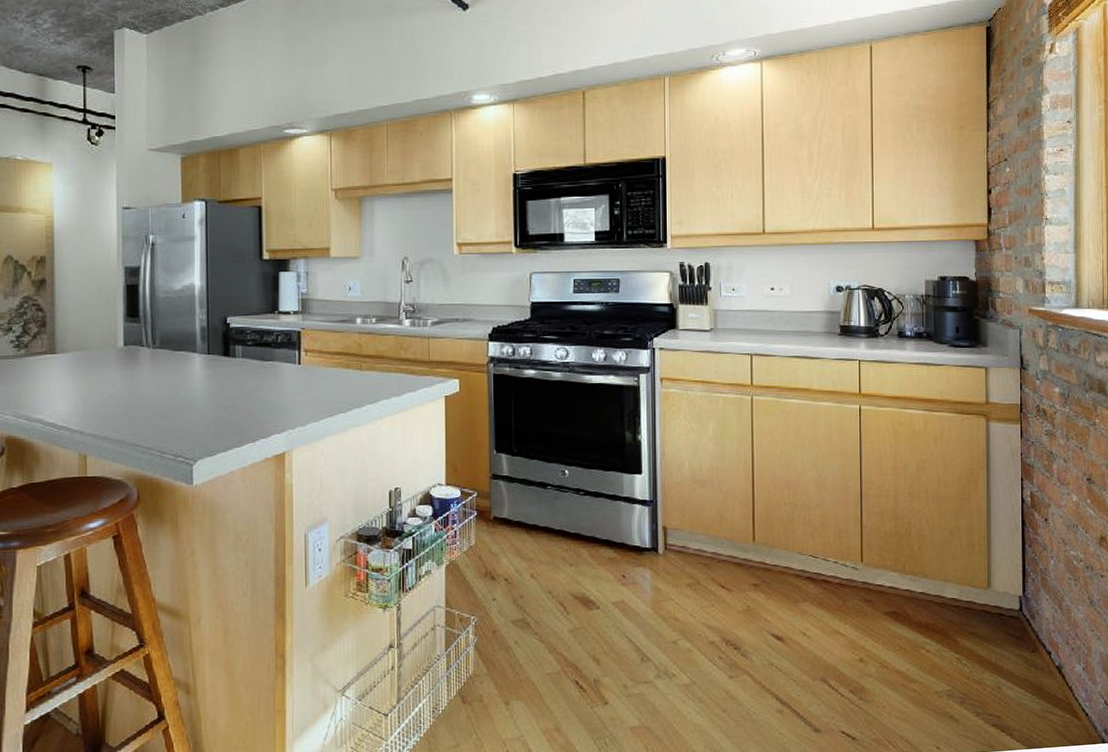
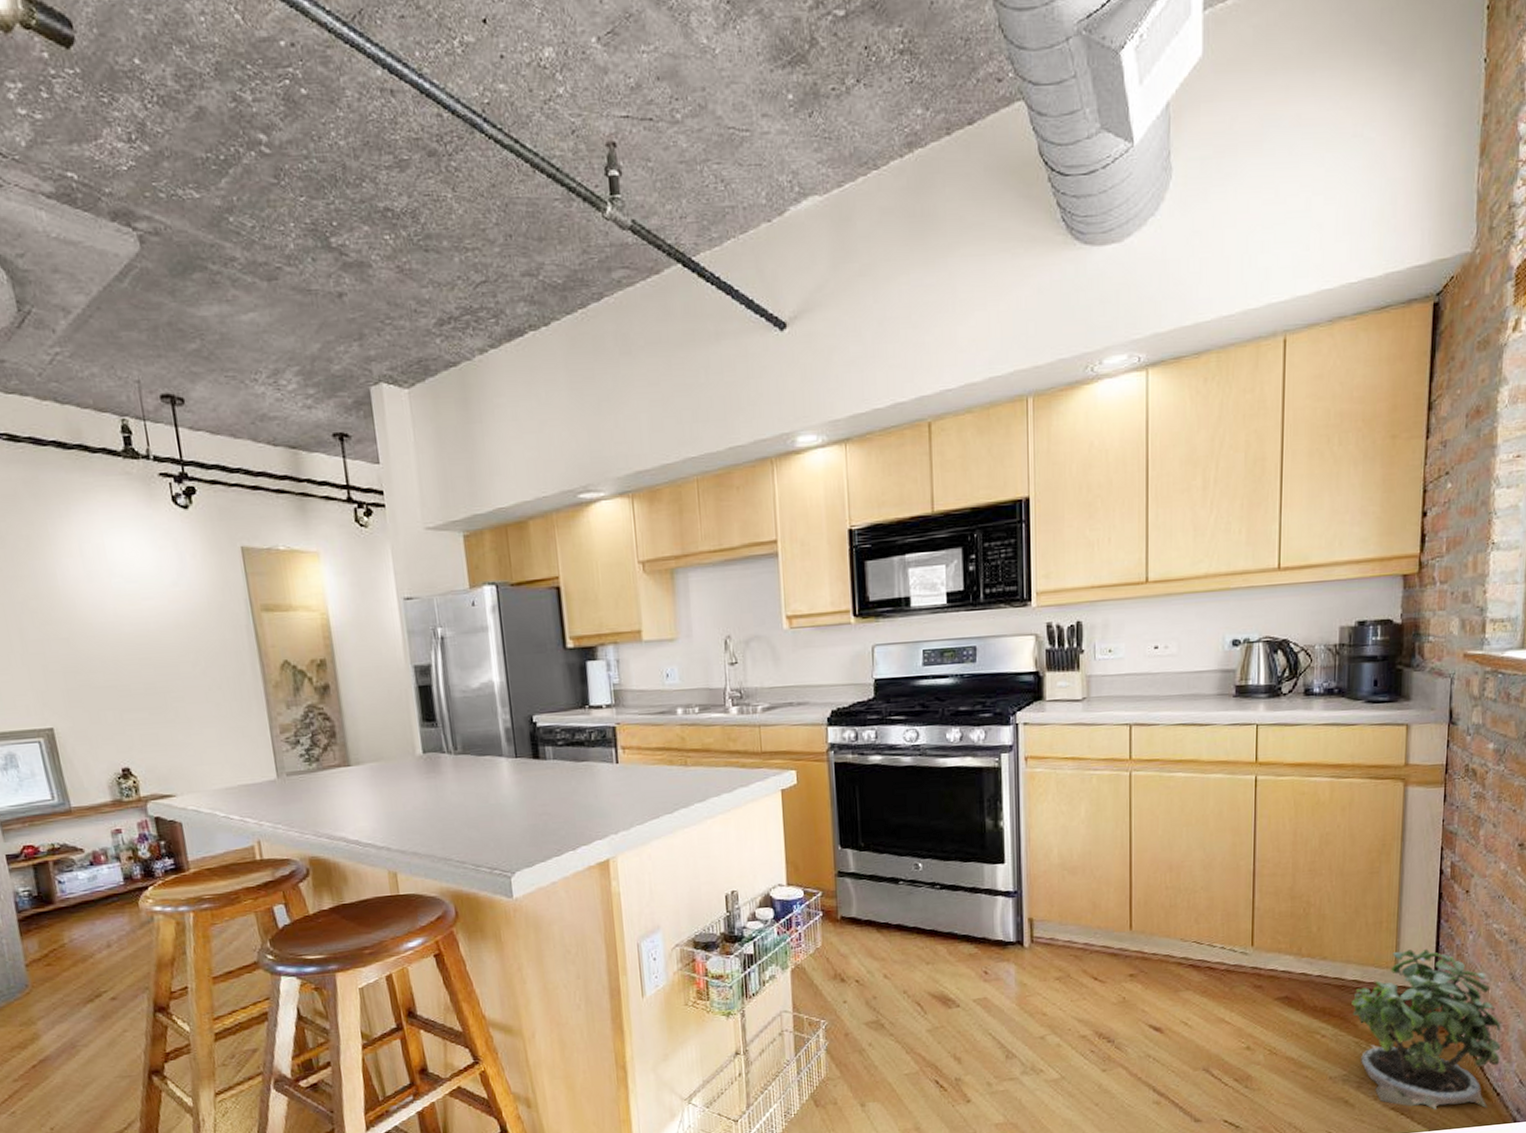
potted plant: none [952,571,1086,728] -> present [1352,948,1501,1110]

